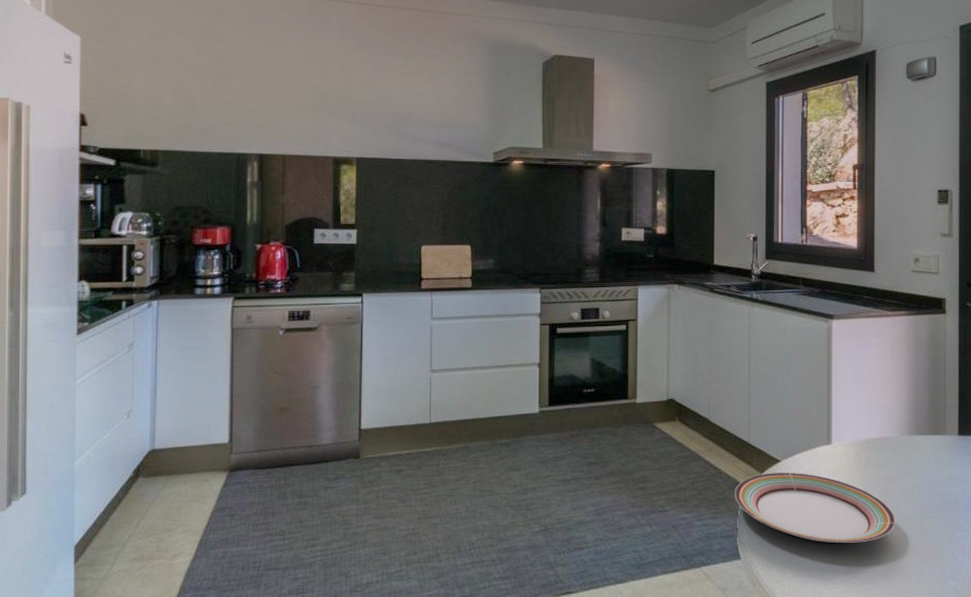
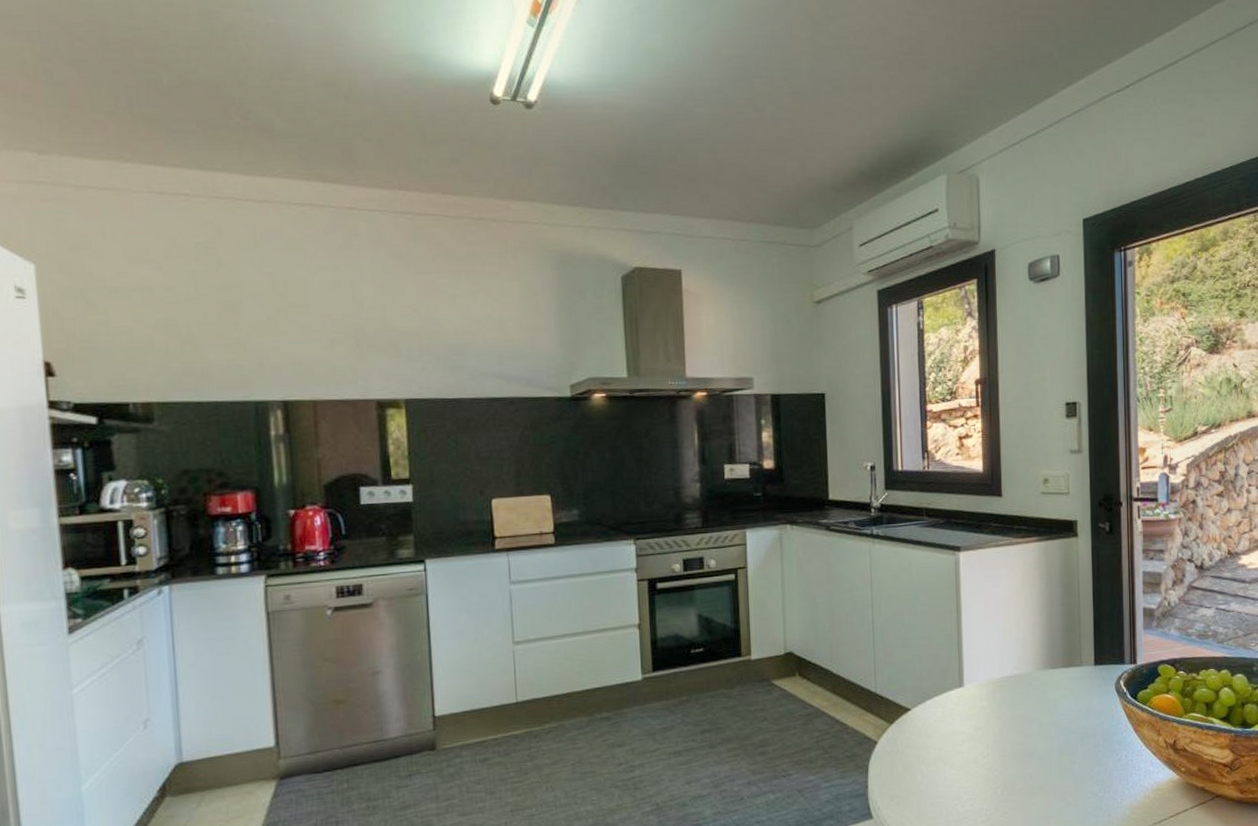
plate: present [734,472,896,543] -> none [862,720,1033,792]

